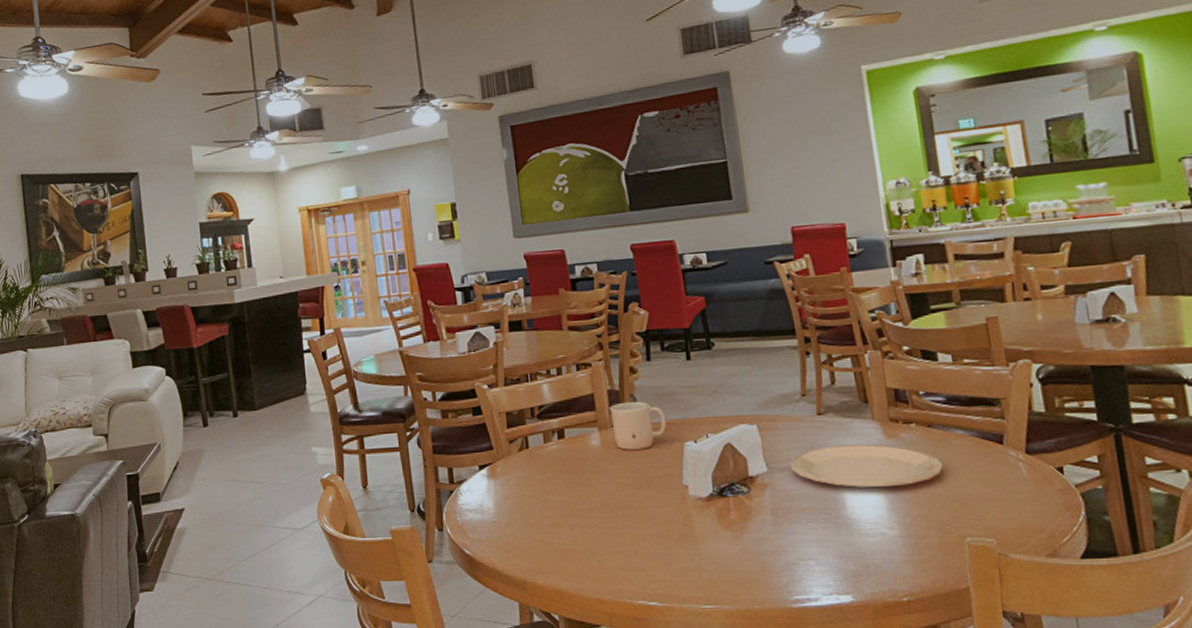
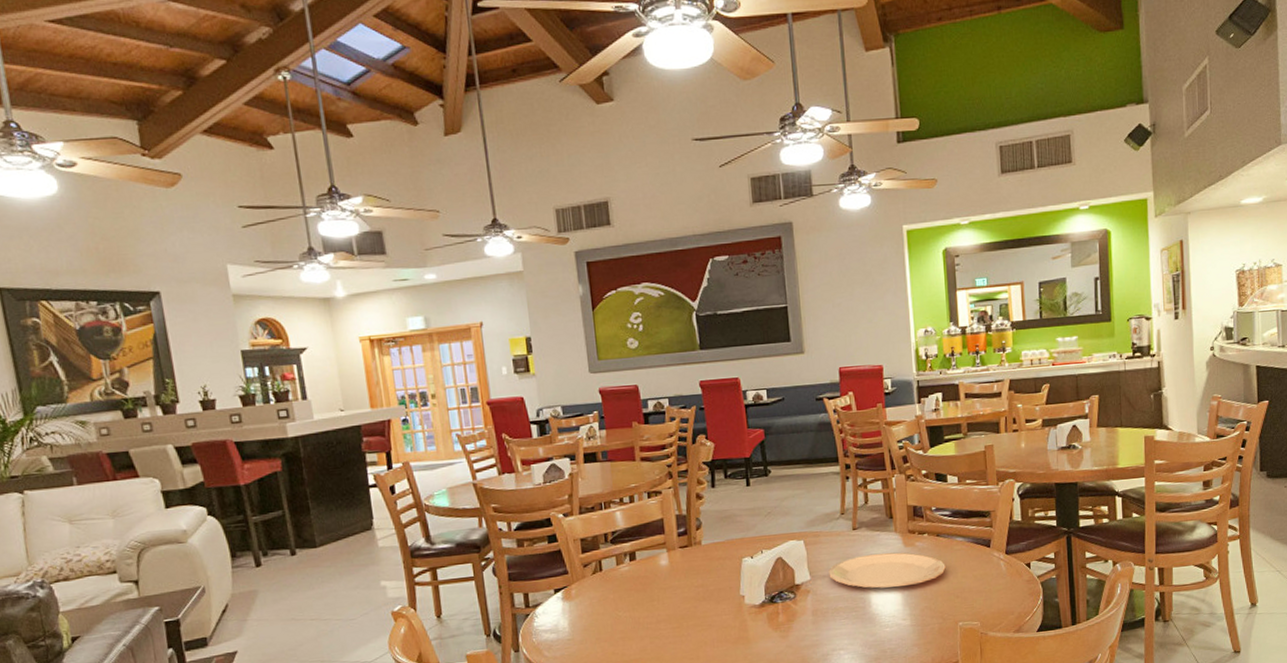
mug: present [610,401,667,450] -> none [678,524,728,568]

